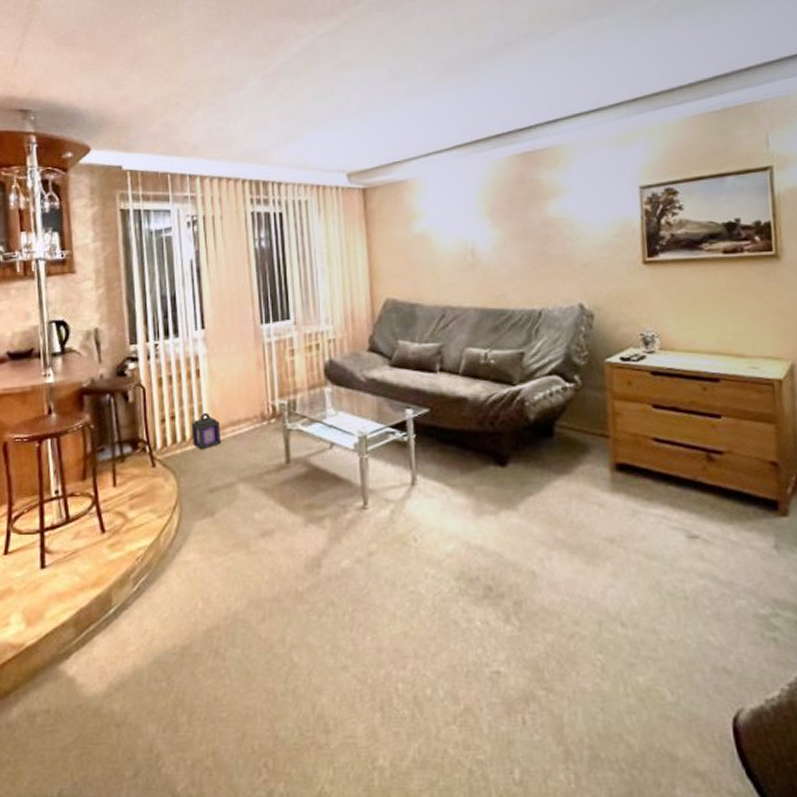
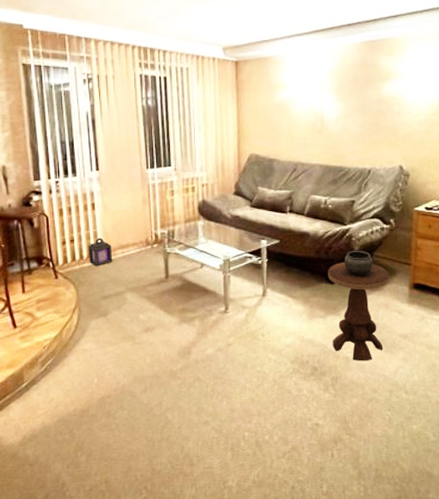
side table: none [496,418,583,578] -> present [328,250,389,361]

